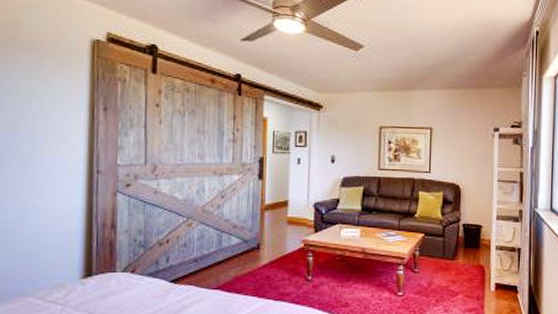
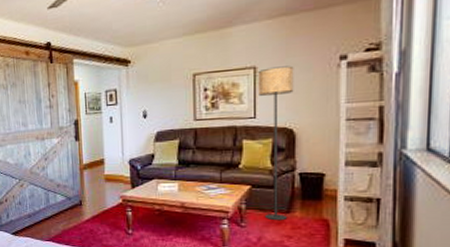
floor lamp: none [433,130,461,267] -> present [259,66,294,221]

